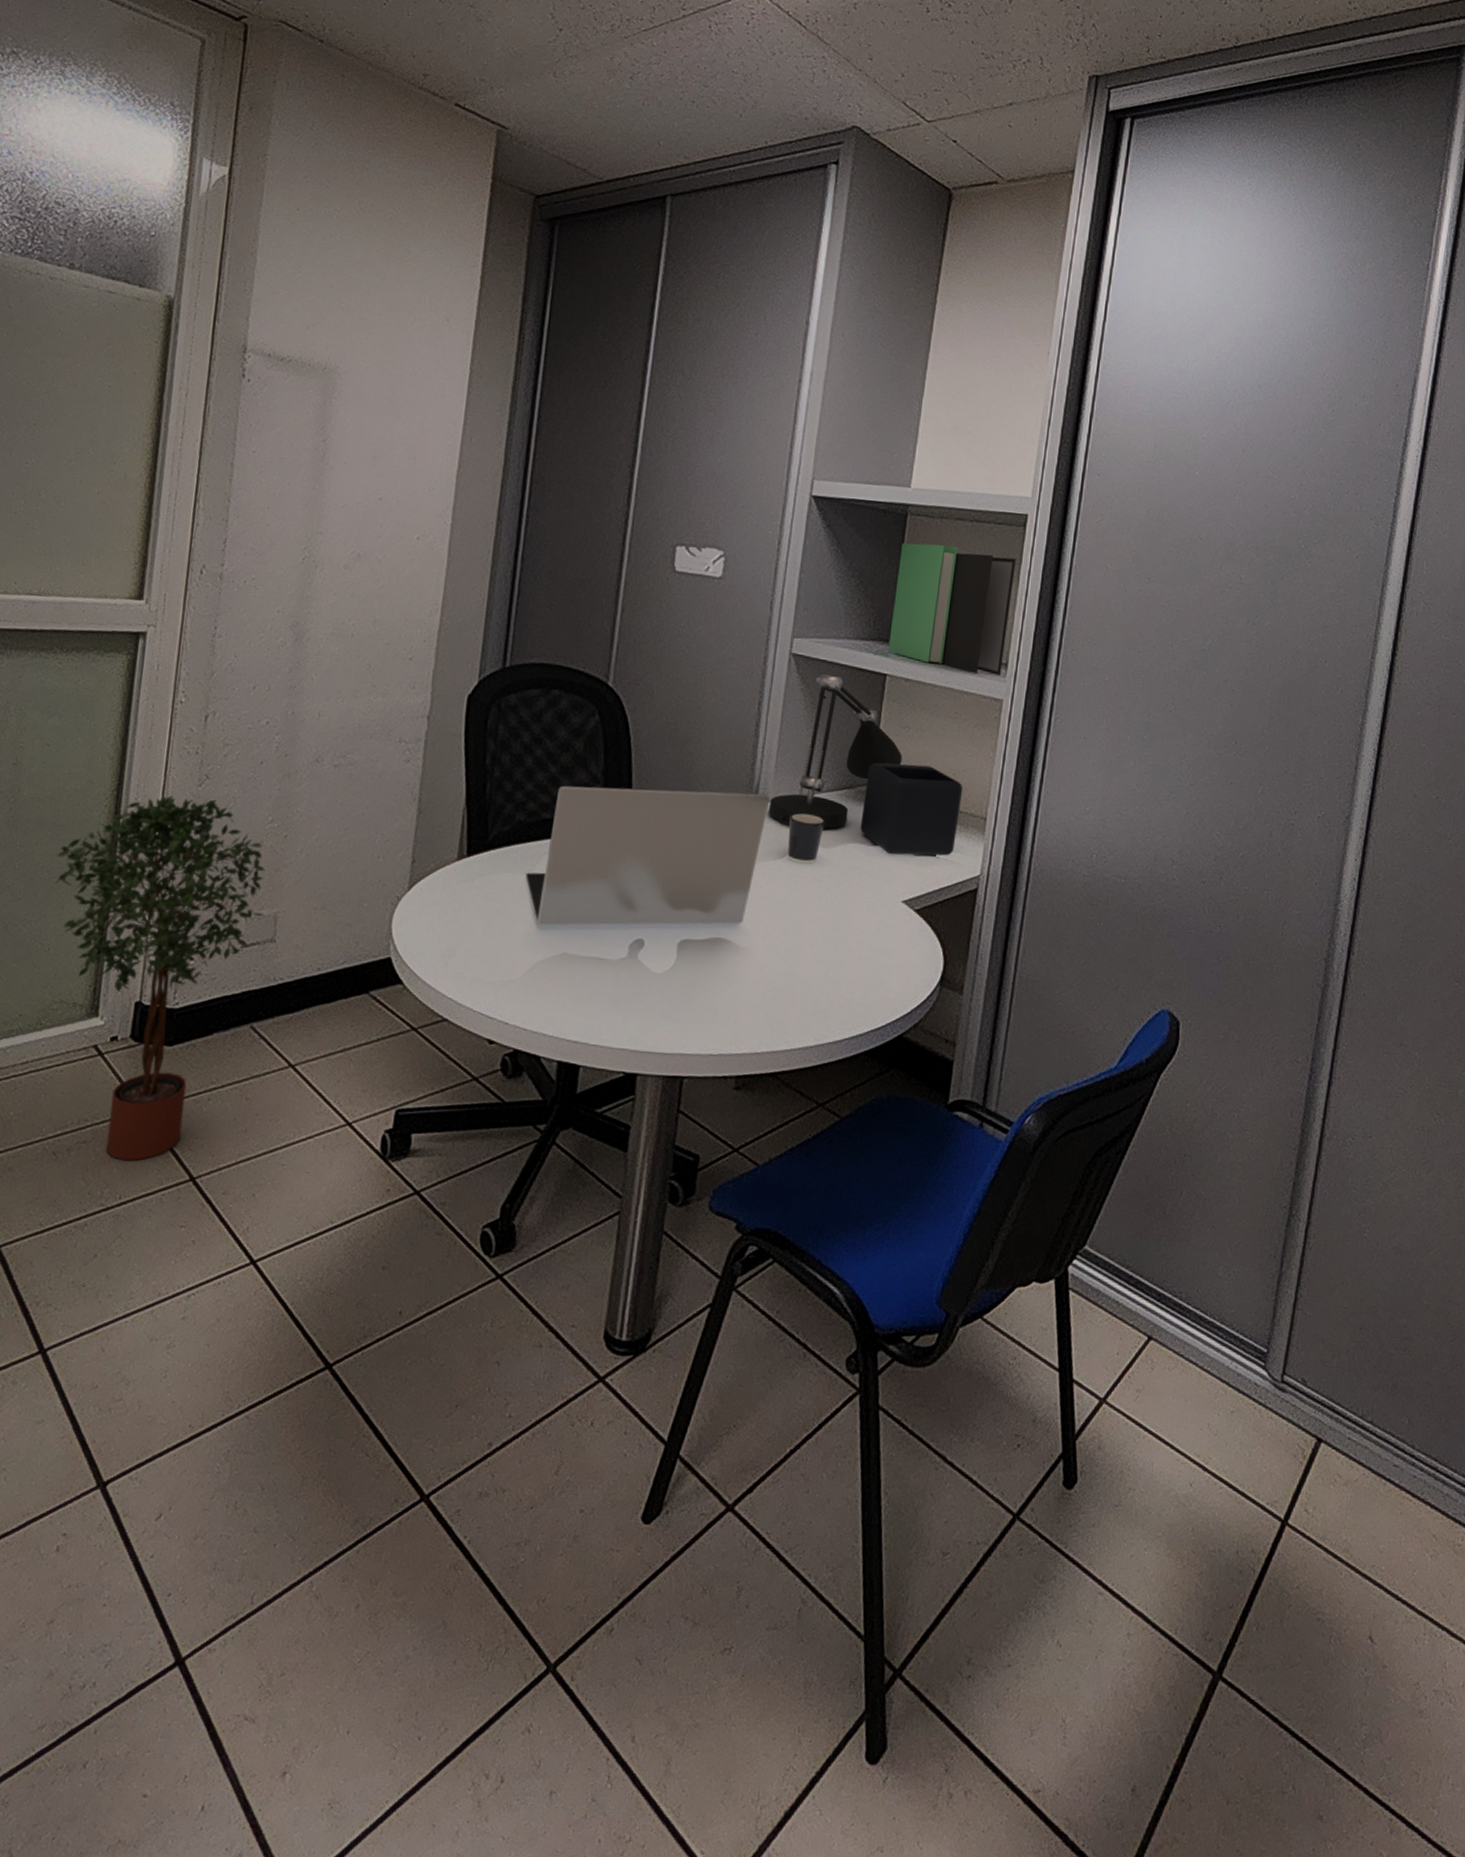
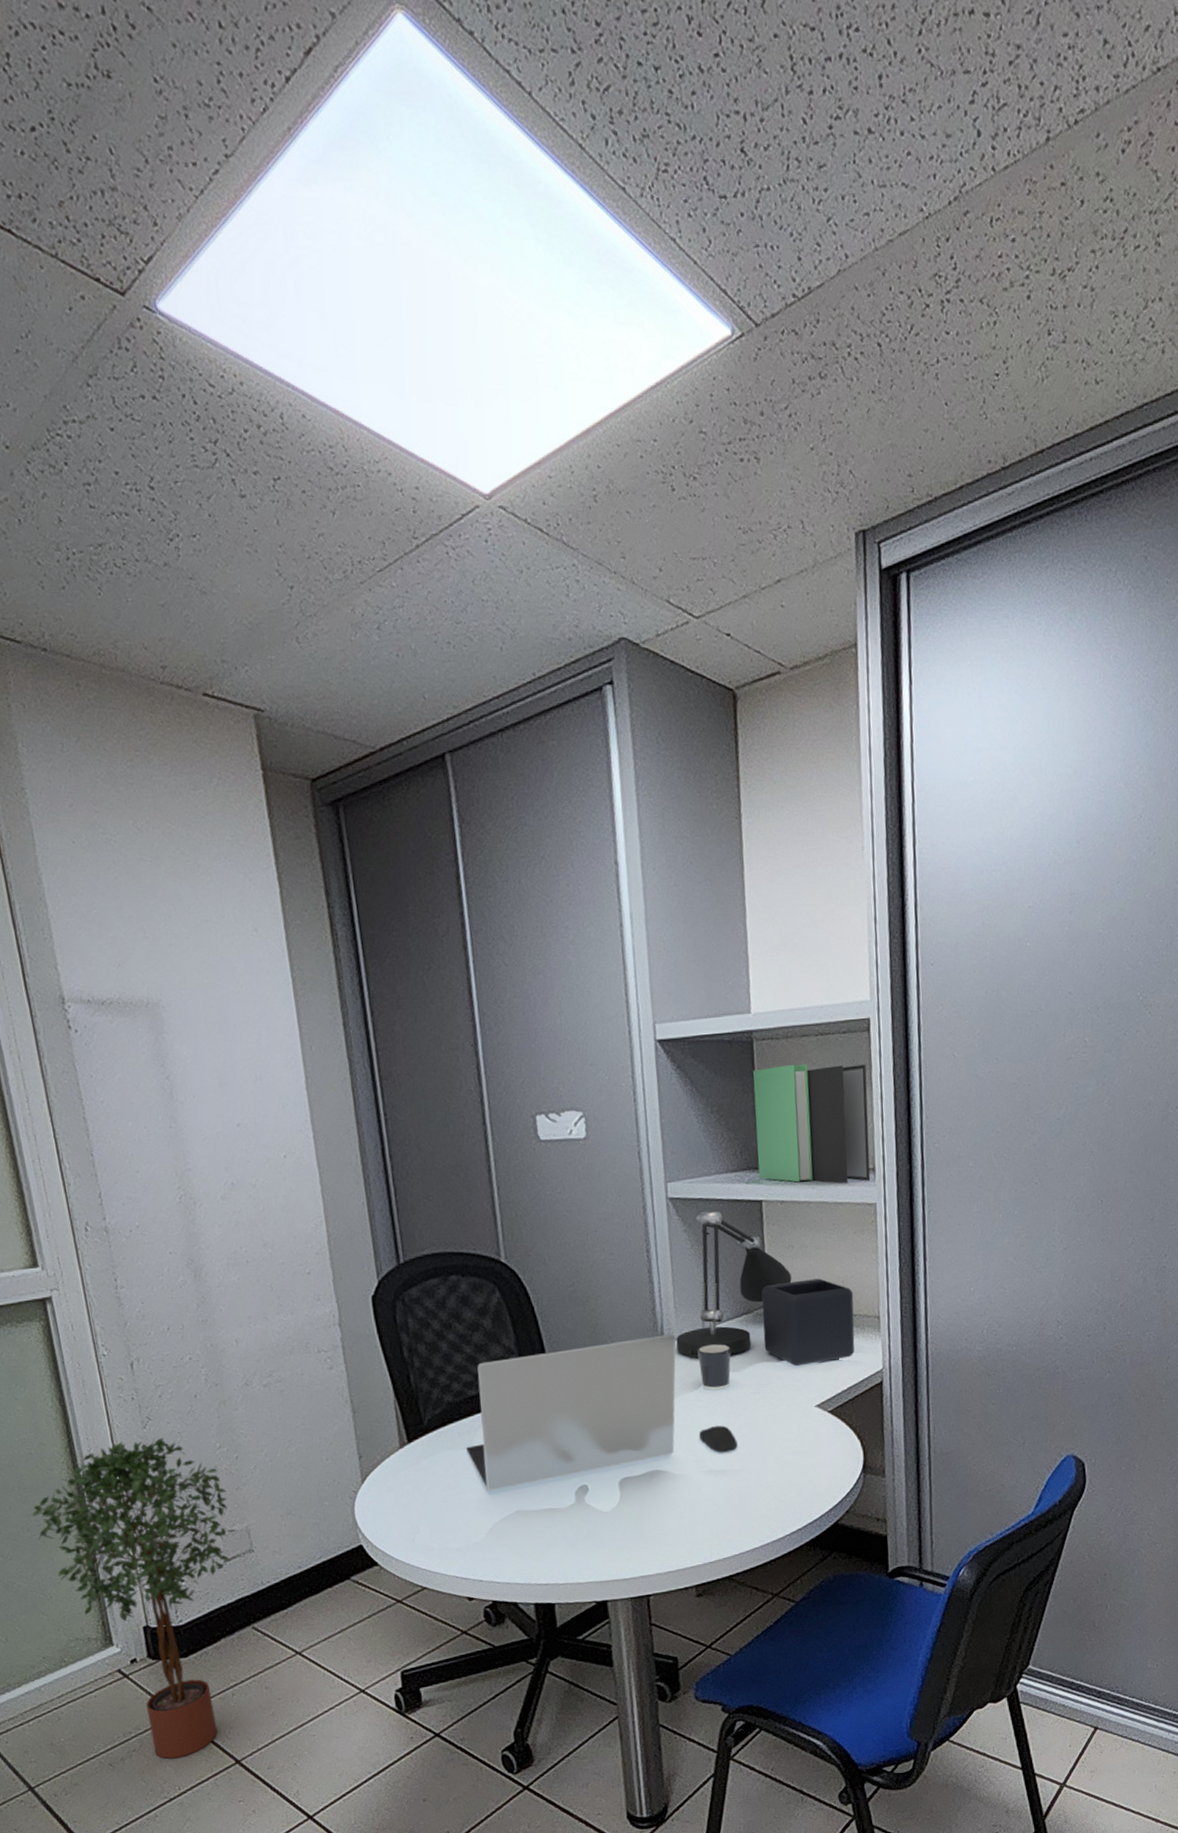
computer mouse: none [772,902,812,934] -> present [698,1425,738,1454]

